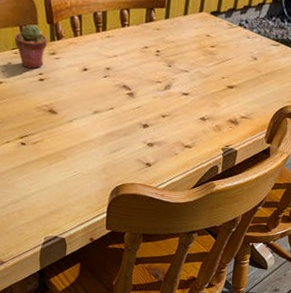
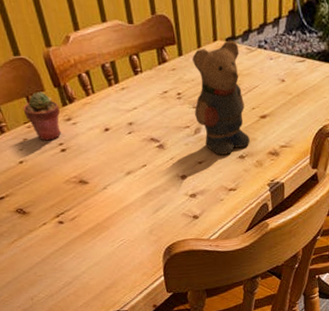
teddy bear: none [168,13,221,114] -> present [192,40,250,155]

